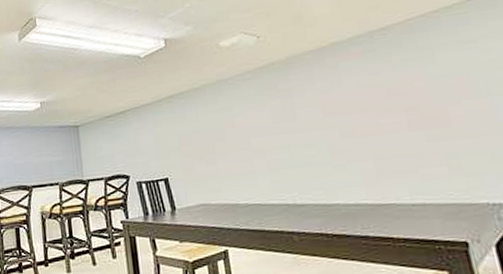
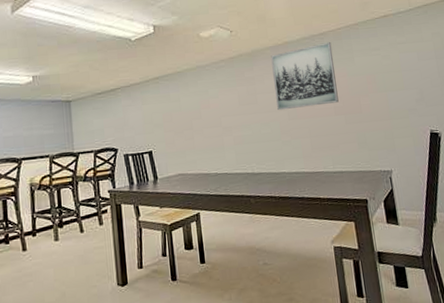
wall art: none [312,37,415,128] -> present [271,41,339,111]

